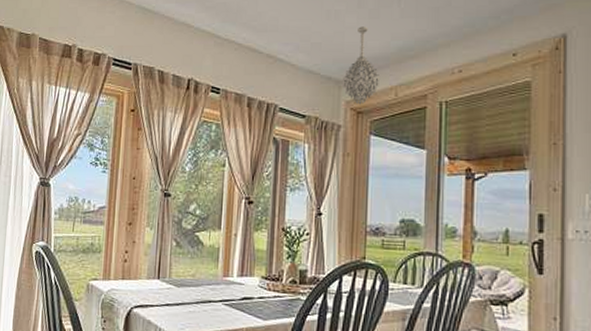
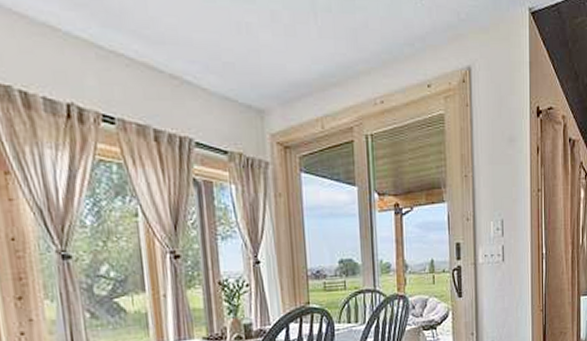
chandelier: present [343,26,379,105] -> none [264,45,304,139]

